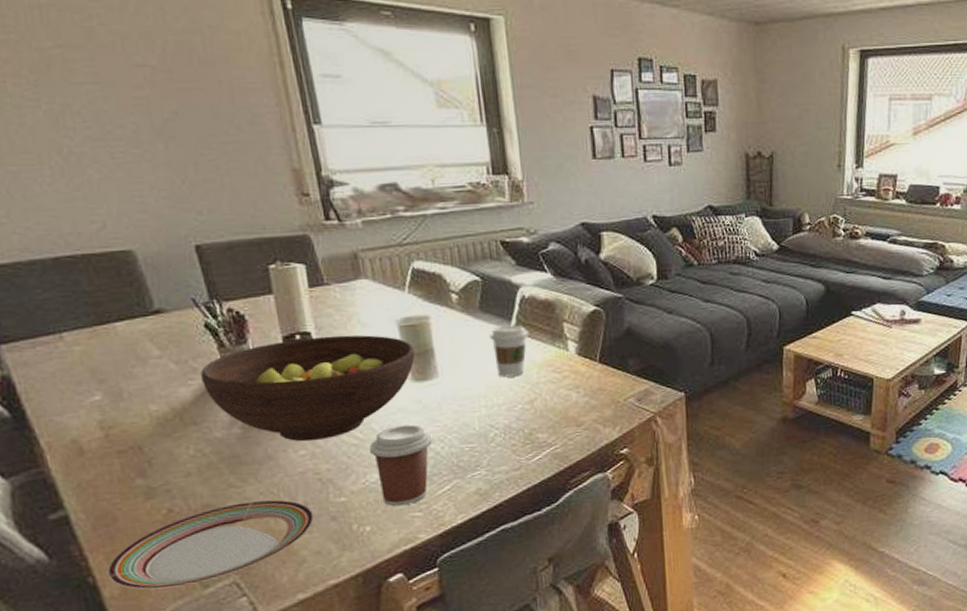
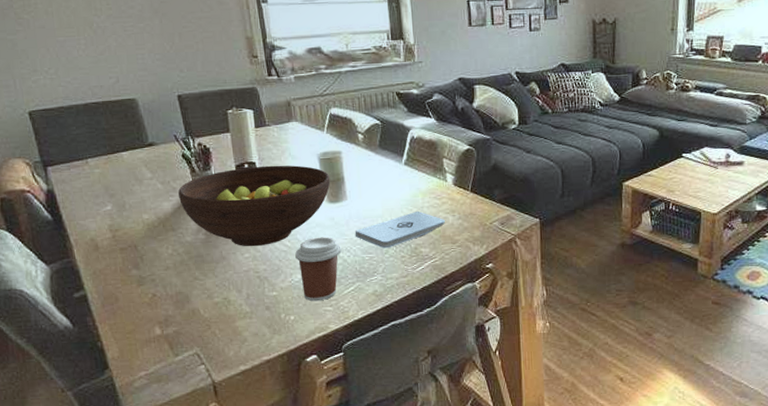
plate: present [106,499,314,590] -> none [110,291,254,355]
notepad: none [449,387,567,436] -> present [354,210,445,249]
coffee cup: present [489,325,529,378] -> none [386,159,416,202]

